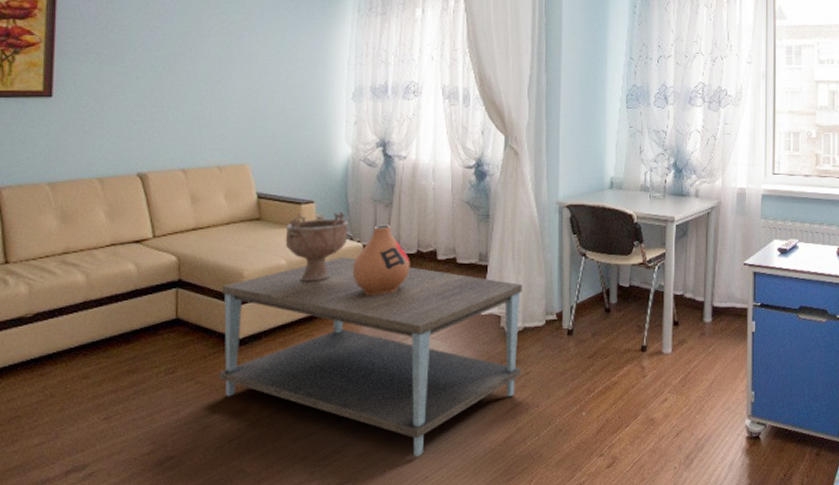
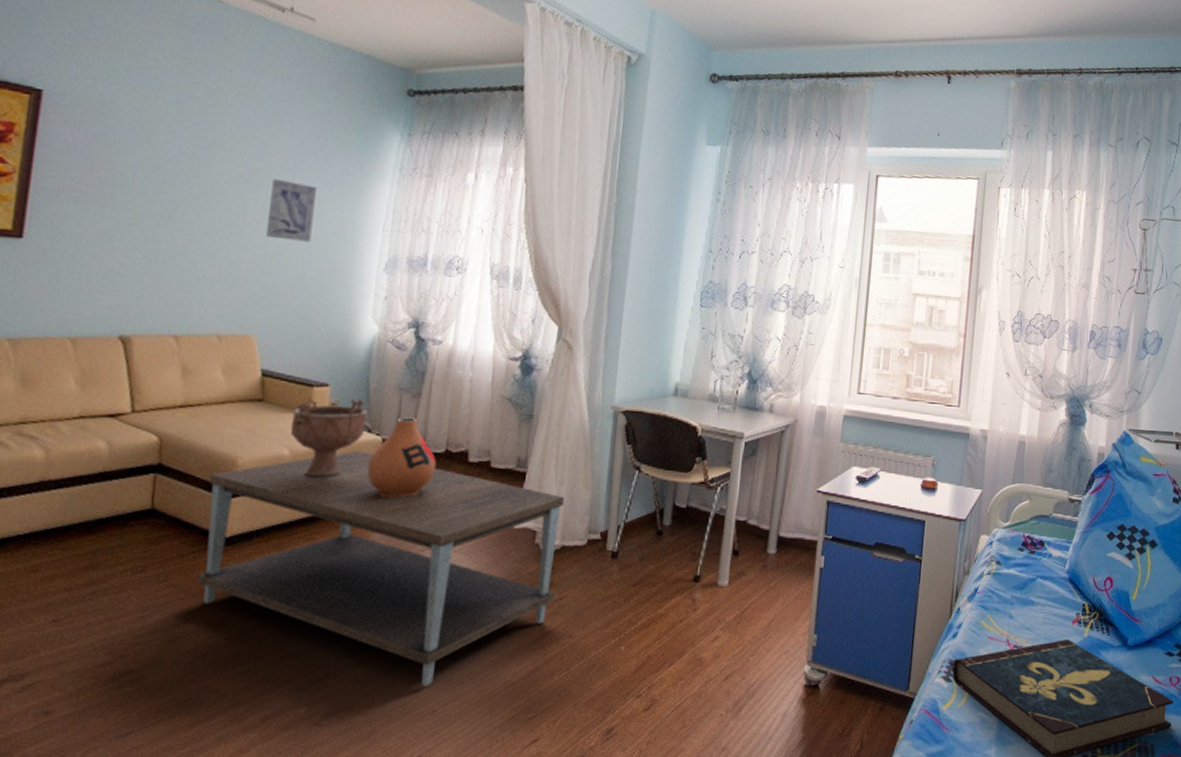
wall art: none [250,27,289,80] -> present [265,178,317,242]

